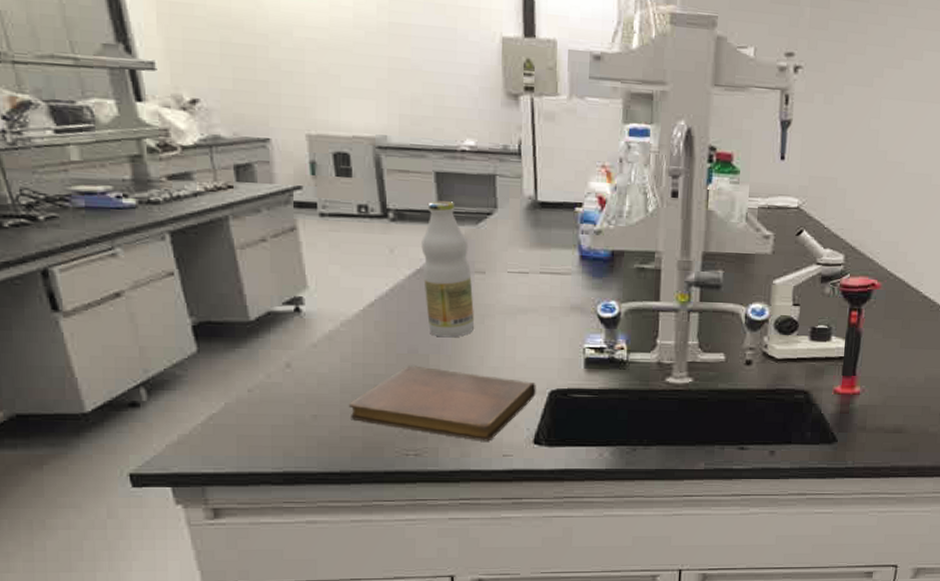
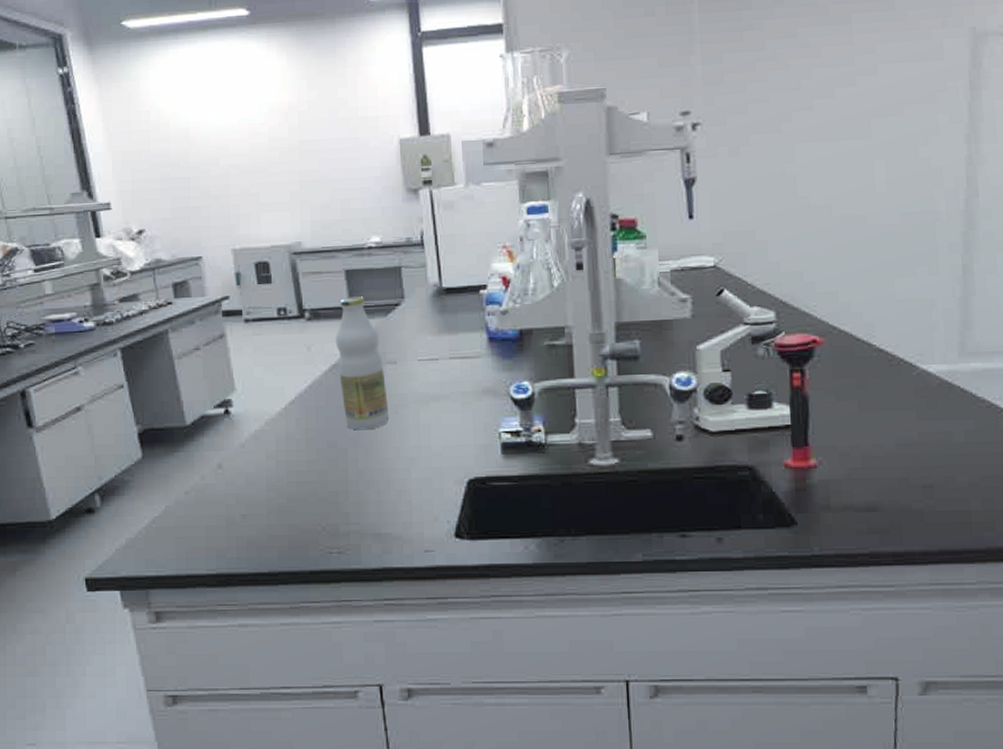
notebook: present [348,365,536,442] -> none [274,460,454,537]

